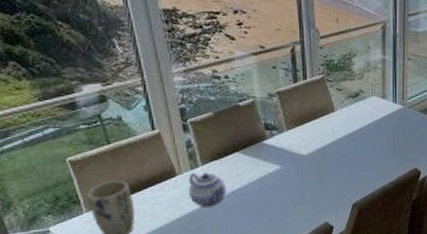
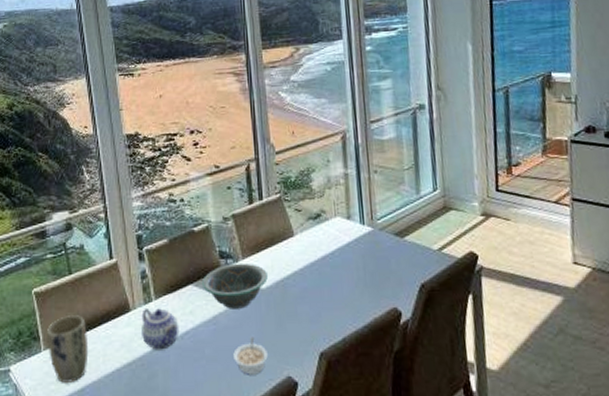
decorative bowl: none [248,133,310,172] -> present [202,262,268,309]
legume: none [277,193,308,223] -> present [233,336,268,375]

